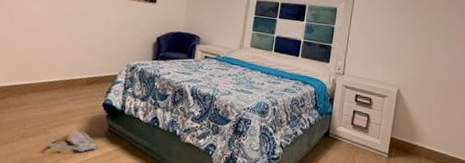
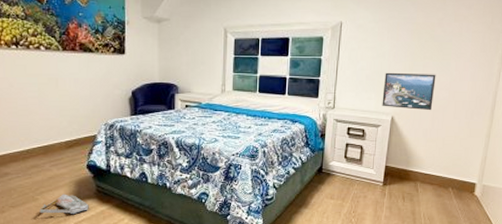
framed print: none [389,46,440,88] -> present [382,72,436,111]

